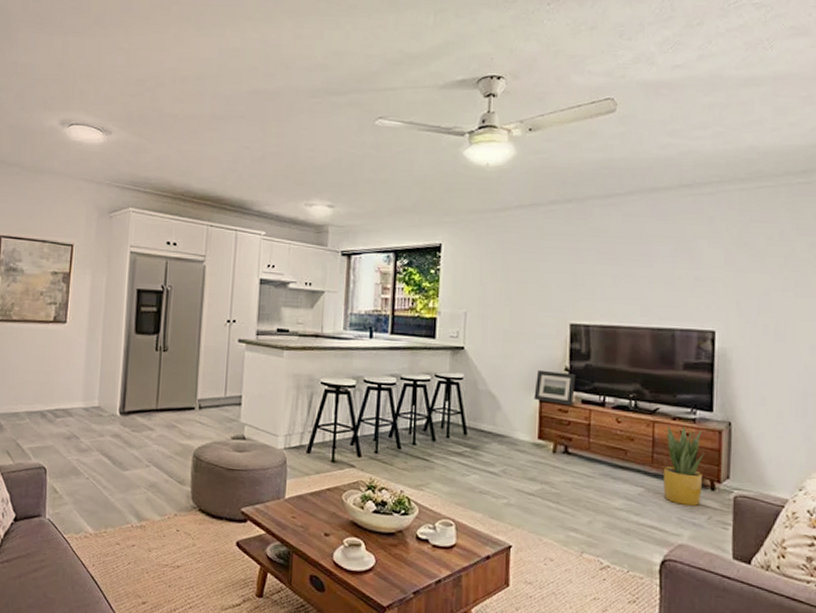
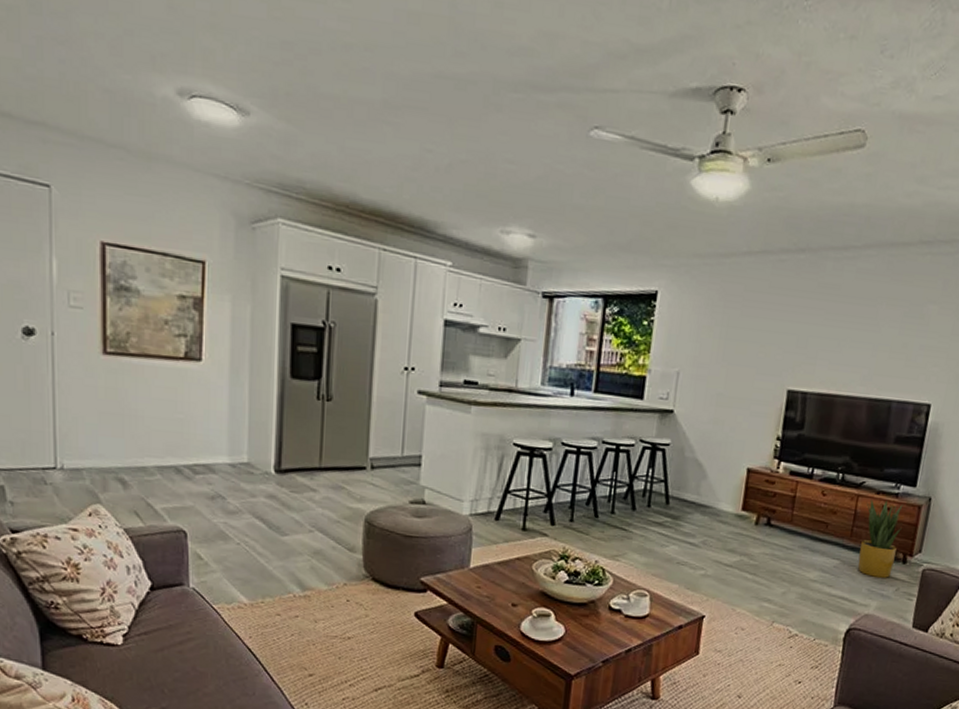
picture frame: present [534,369,576,406] -> none [741,438,787,477]

